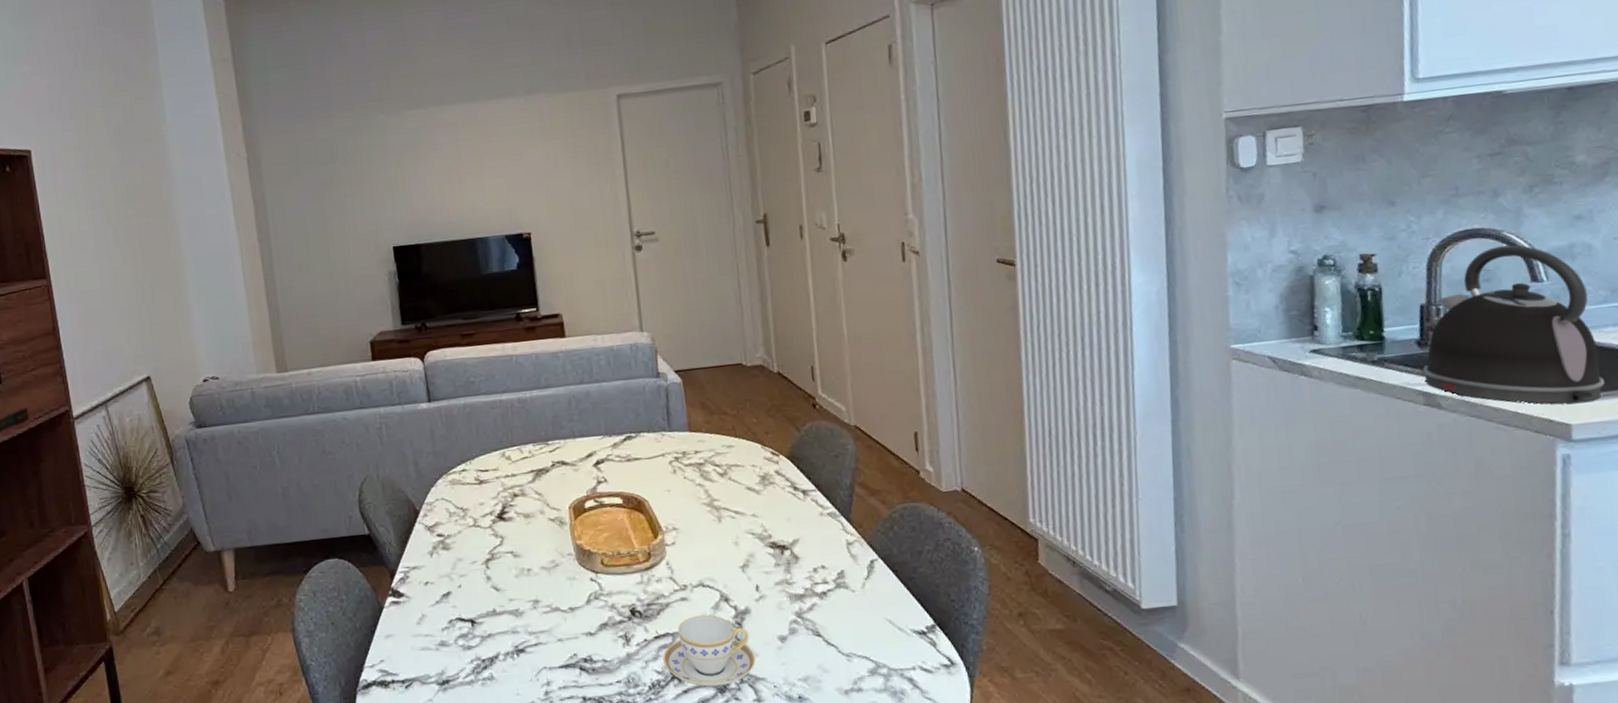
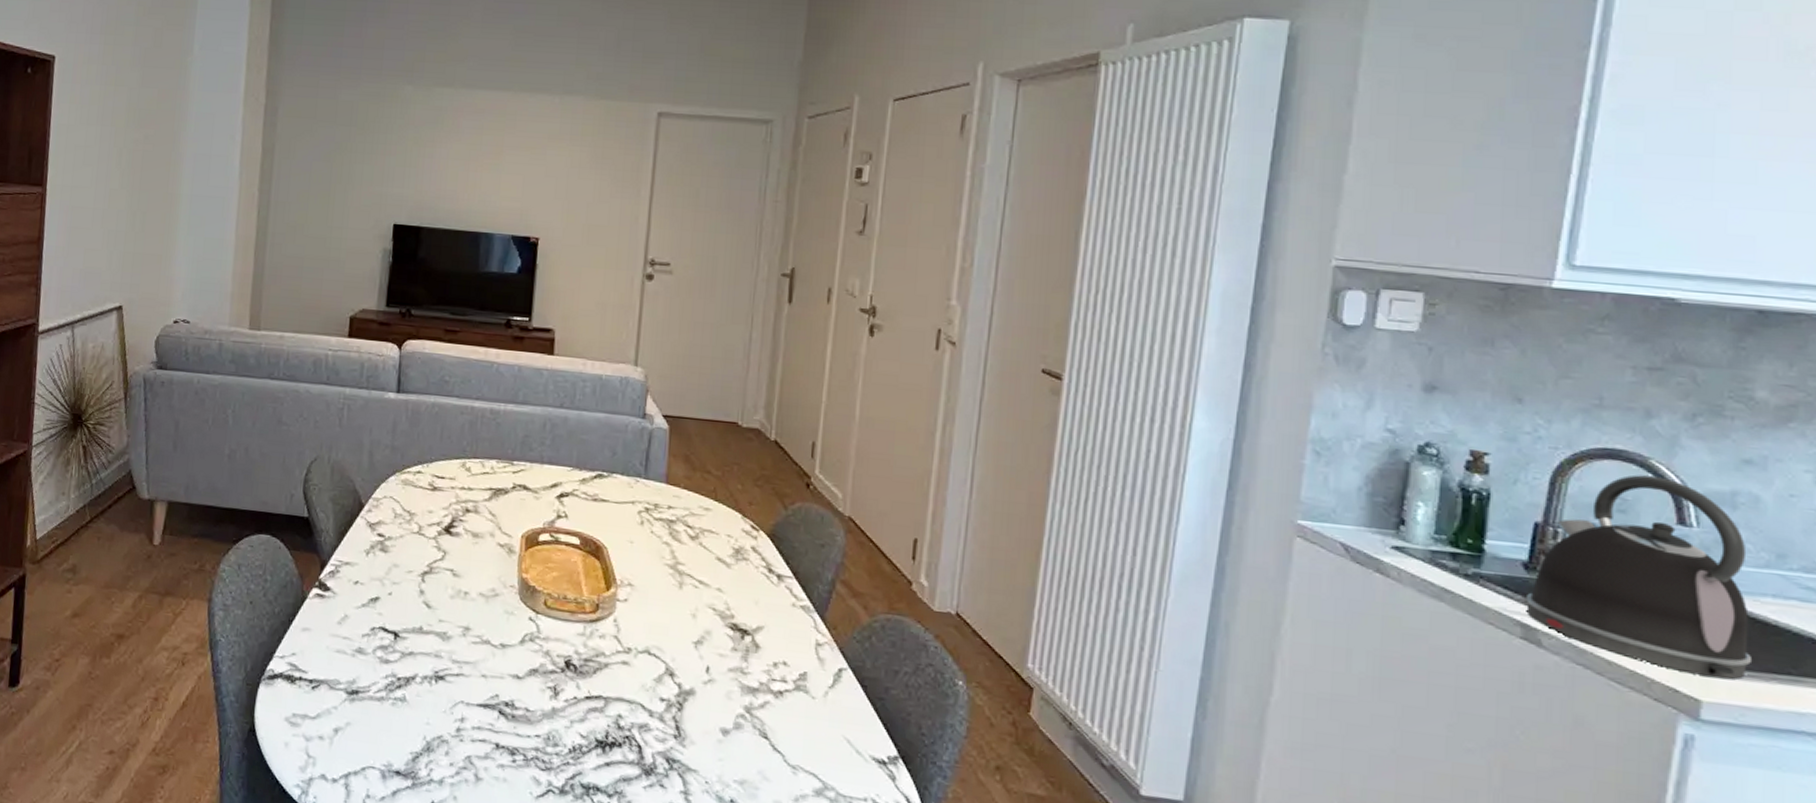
teacup: present [663,615,756,687] -> none [590,684,692,768]

